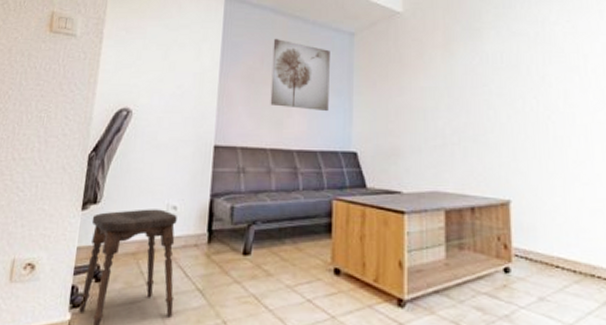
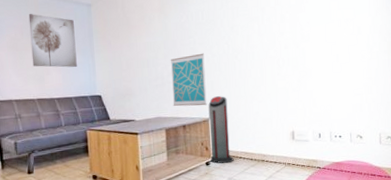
wall art: none [455,108,507,182] -> present [170,53,207,107]
air purifier: none [508,170,547,274] -> present [208,96,234,164]

